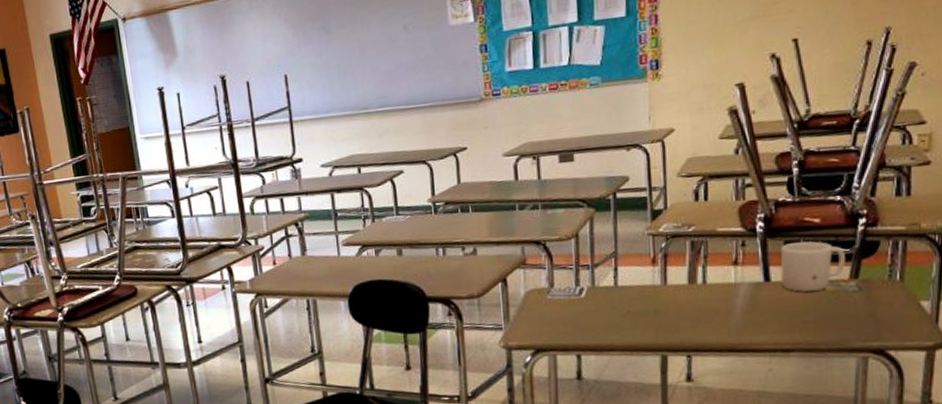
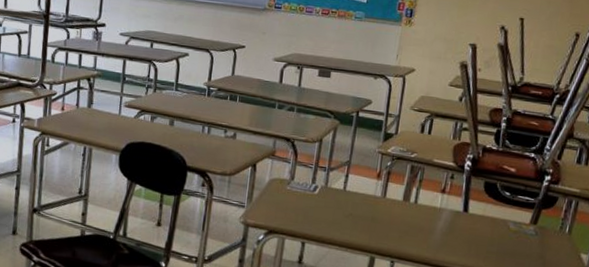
mug: present [780,241,847,292] -> none [476,184,531,228]

